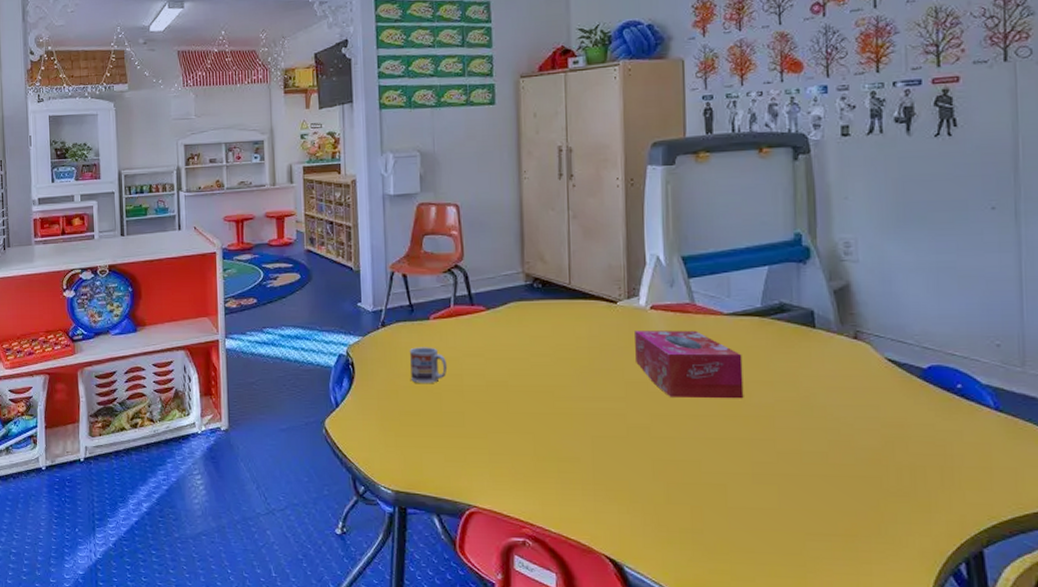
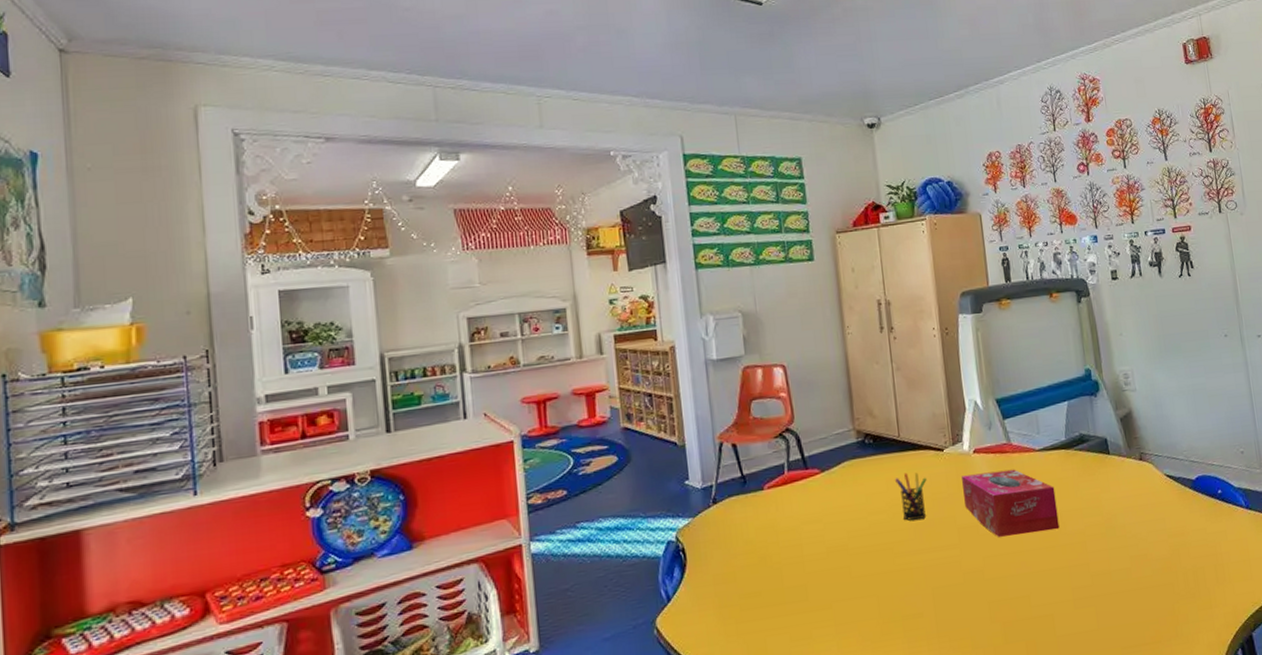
cup: present [409,347,448,384] -> none [744,519,786,561]
pen holder: none [562,320,596,367] -> present [895,472,927,521]

